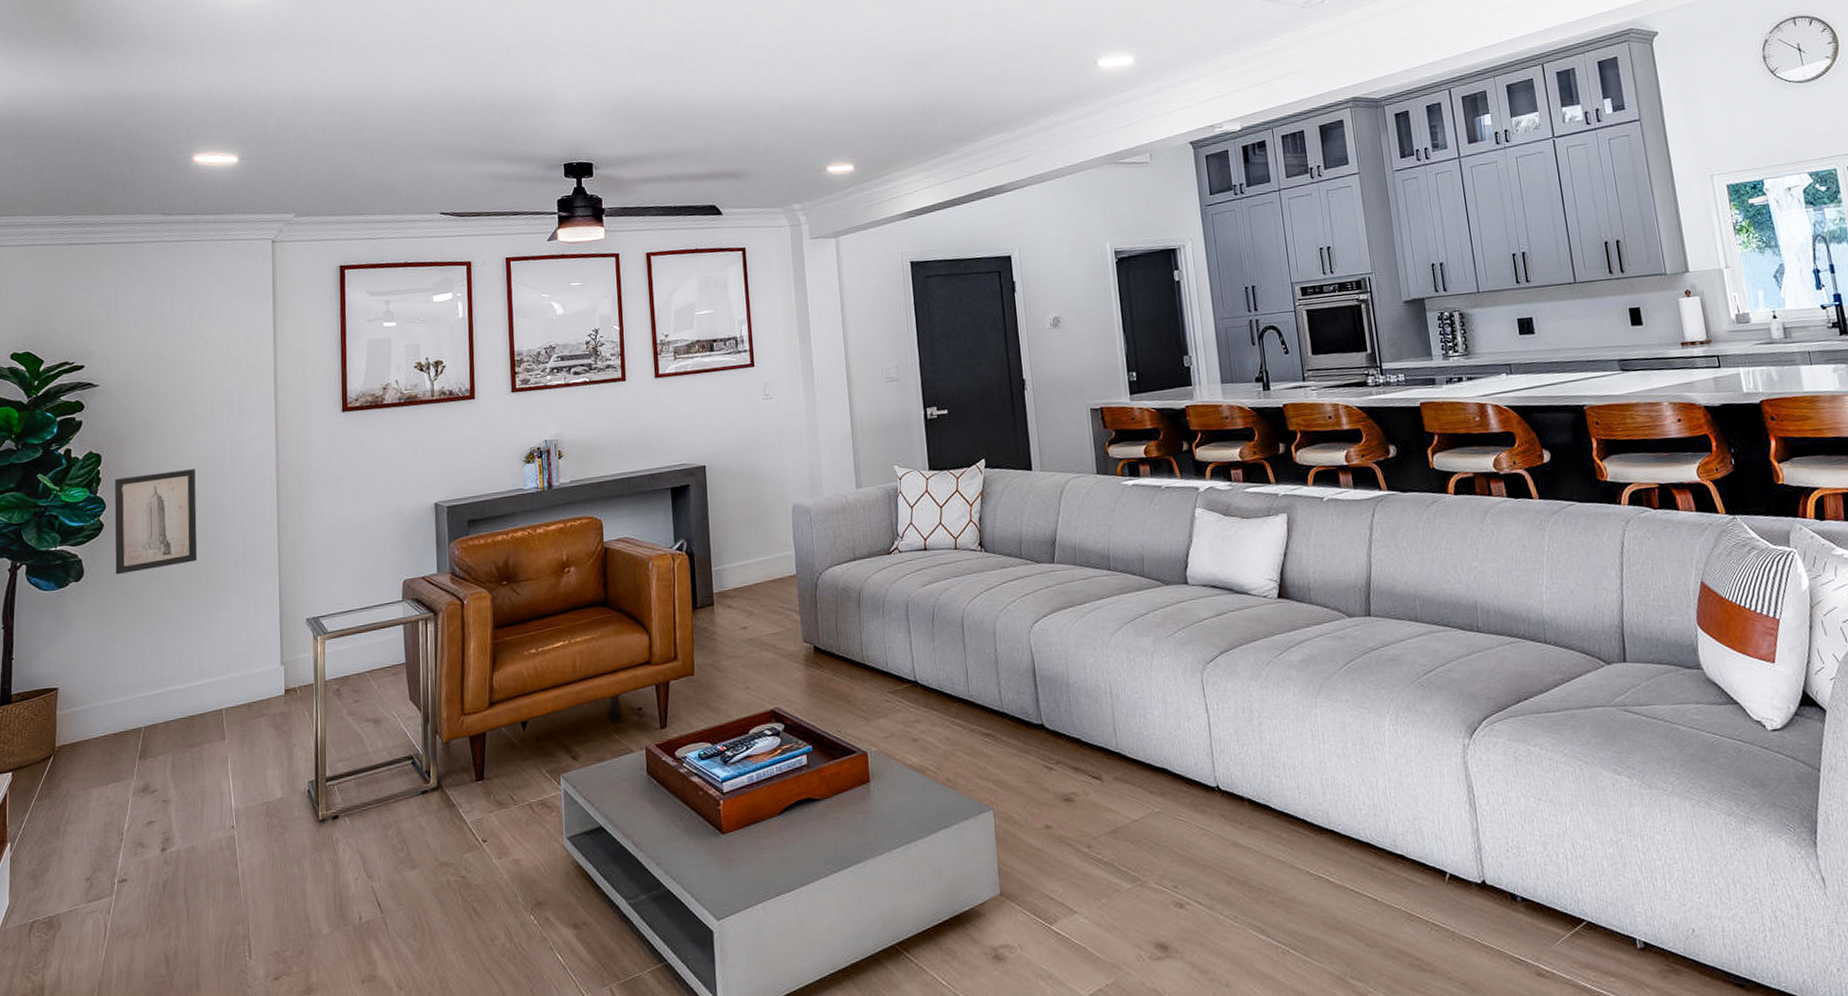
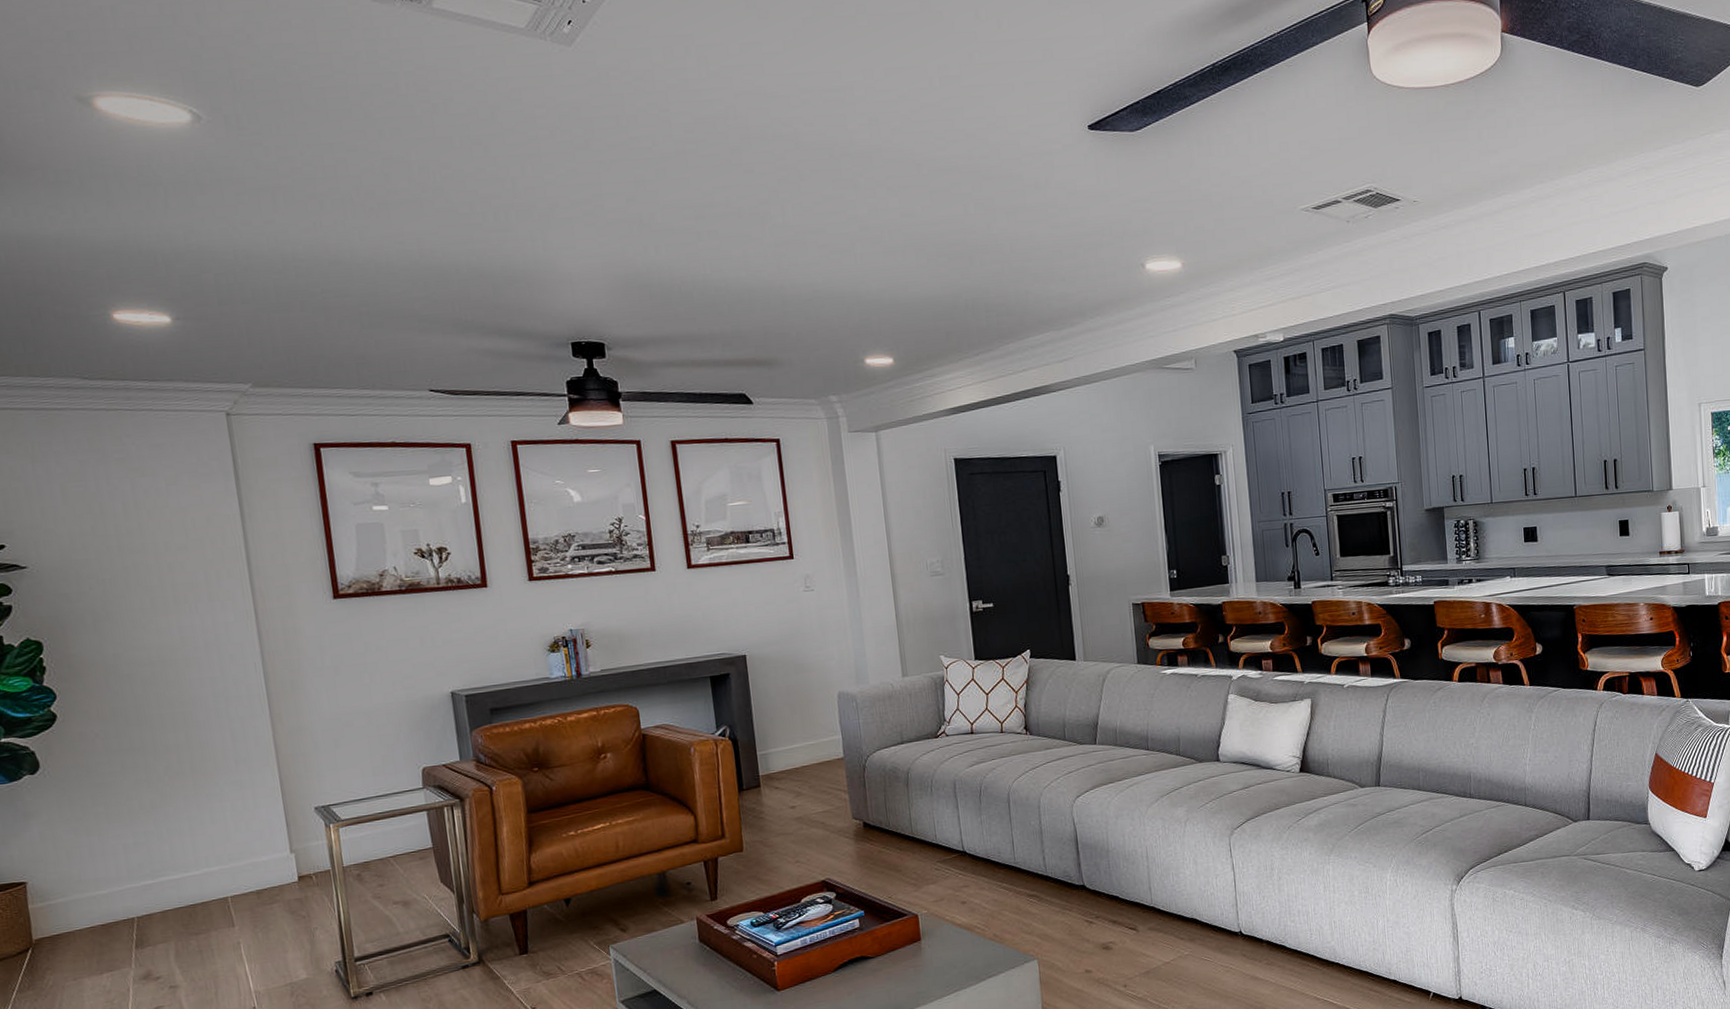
wall art: present [114,469,198,575] -> none [63,657,178,767]

